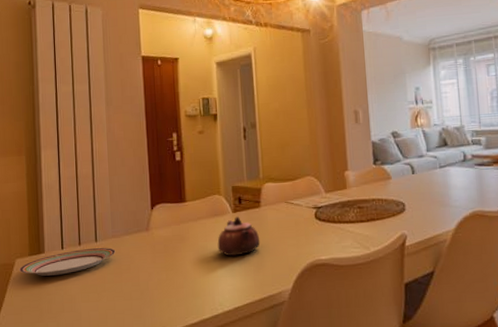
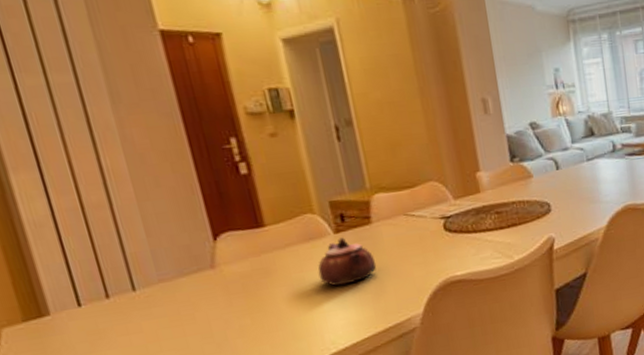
plate: present [19,248,116,276] -> none [10,296,169,346]

